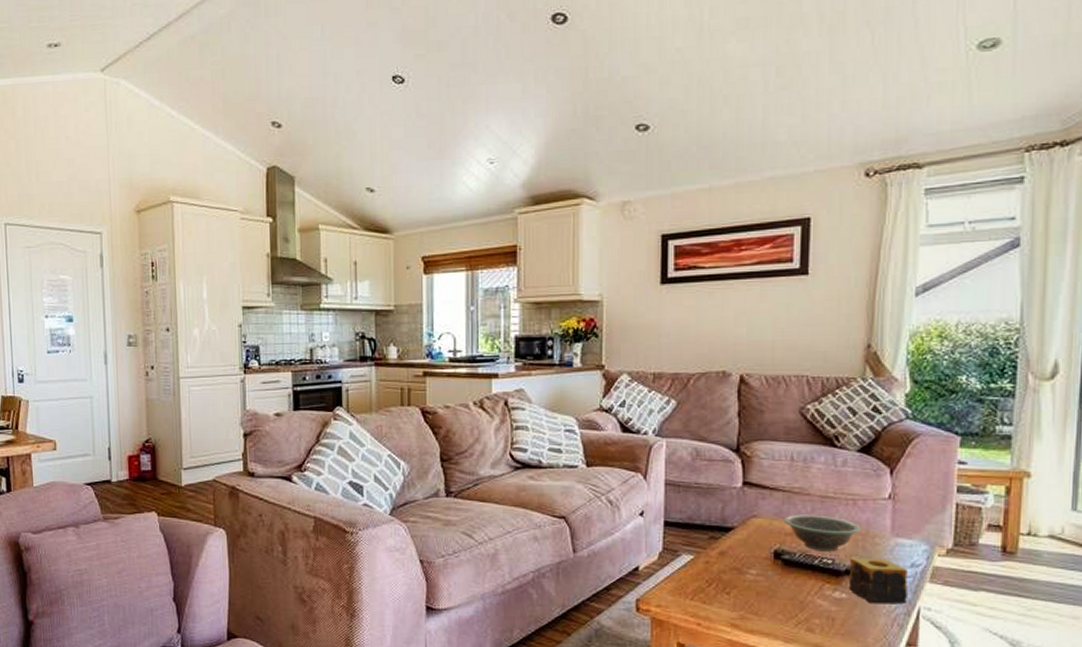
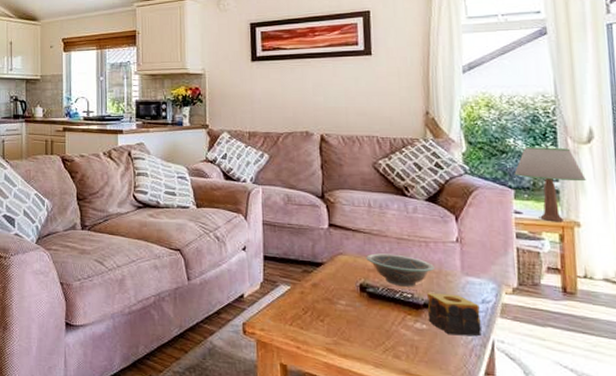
table lamp: none [962,382,1043,473] -> present [514,144,586,223]

